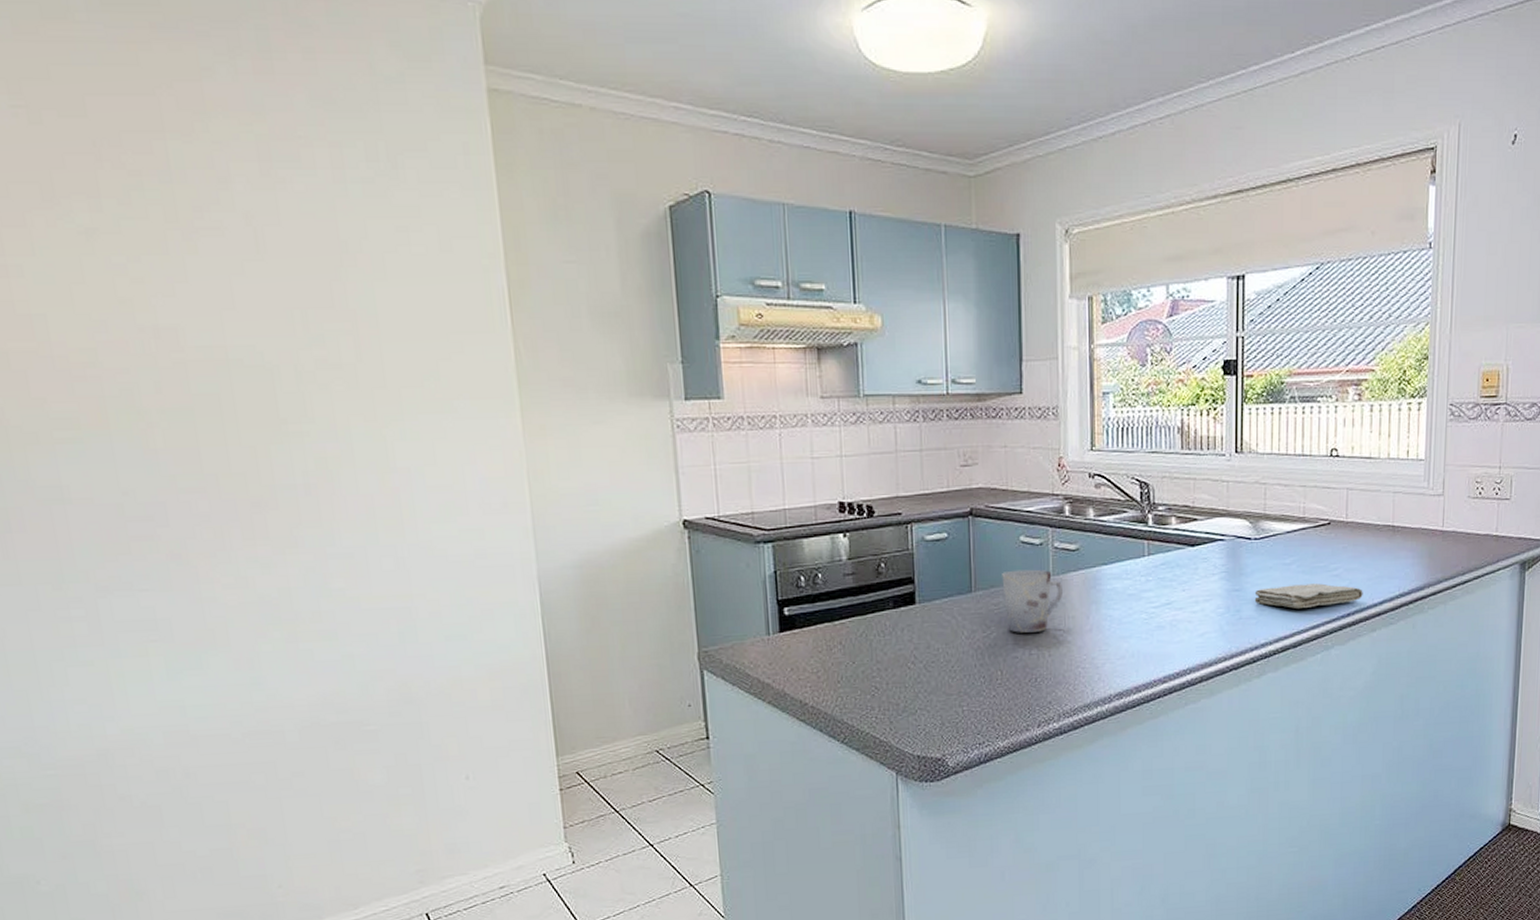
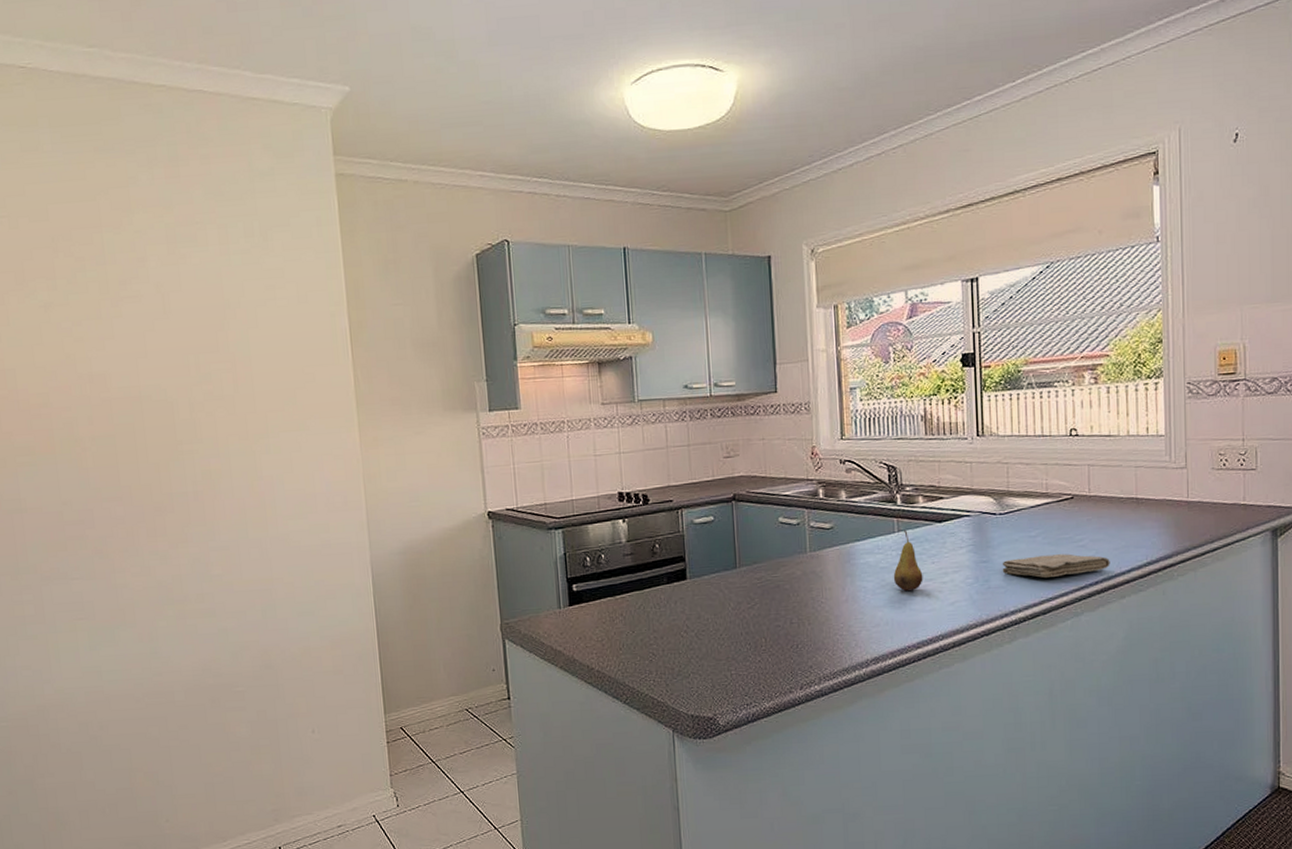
cup: present [1002,569,1062,633] -> none [763,547,819,604]
fruit: none [1141,553,1173,620] -> present [893,529,923,591]

